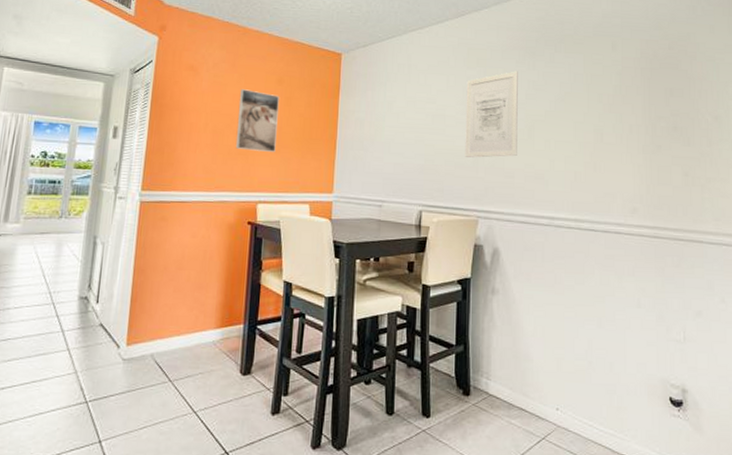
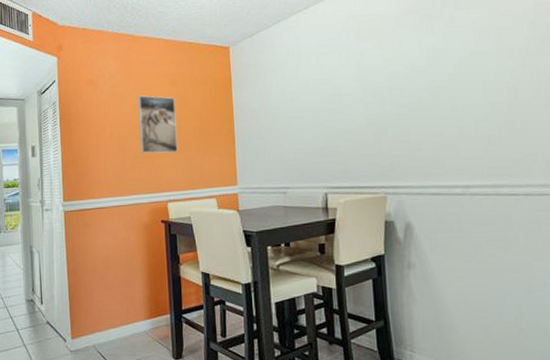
wall art: present [465,71,518,158] -> none [360,37,422,134]

